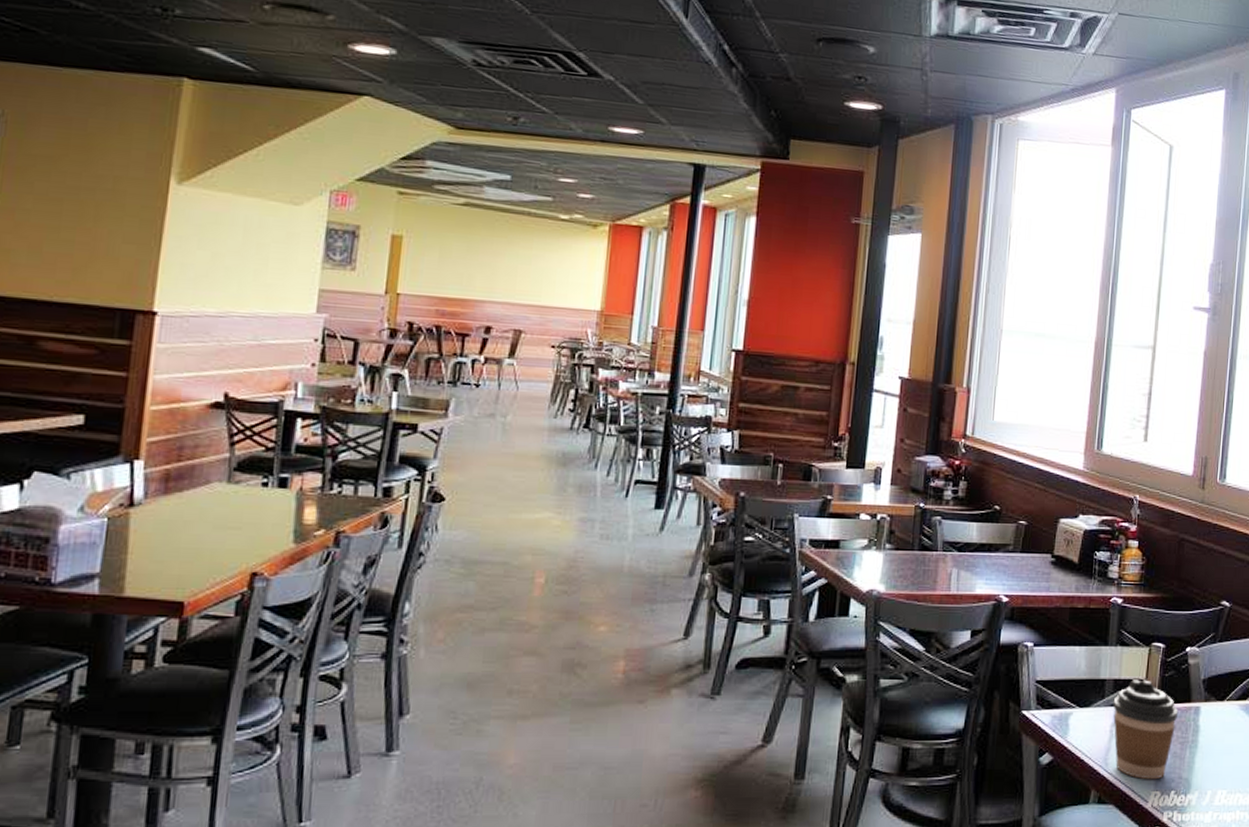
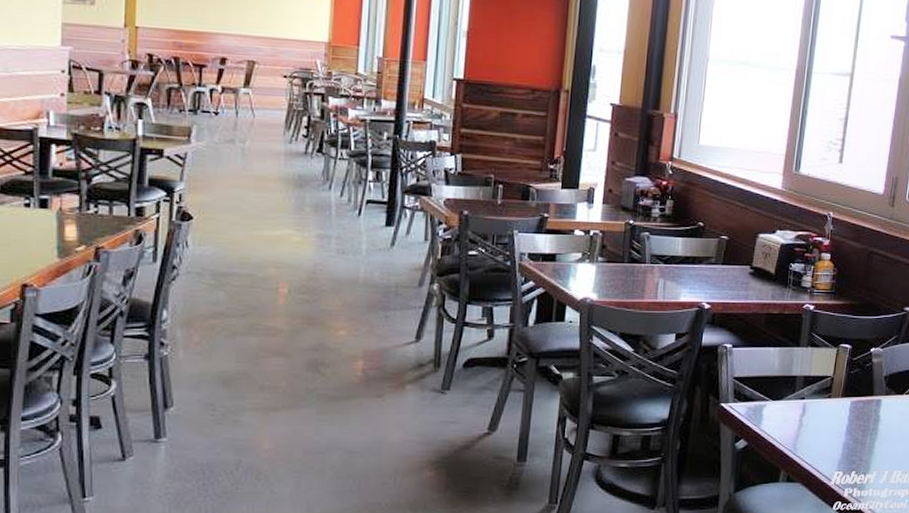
coffee cup: present [1113,679,1179,780] -> none [802,376,862,462]

